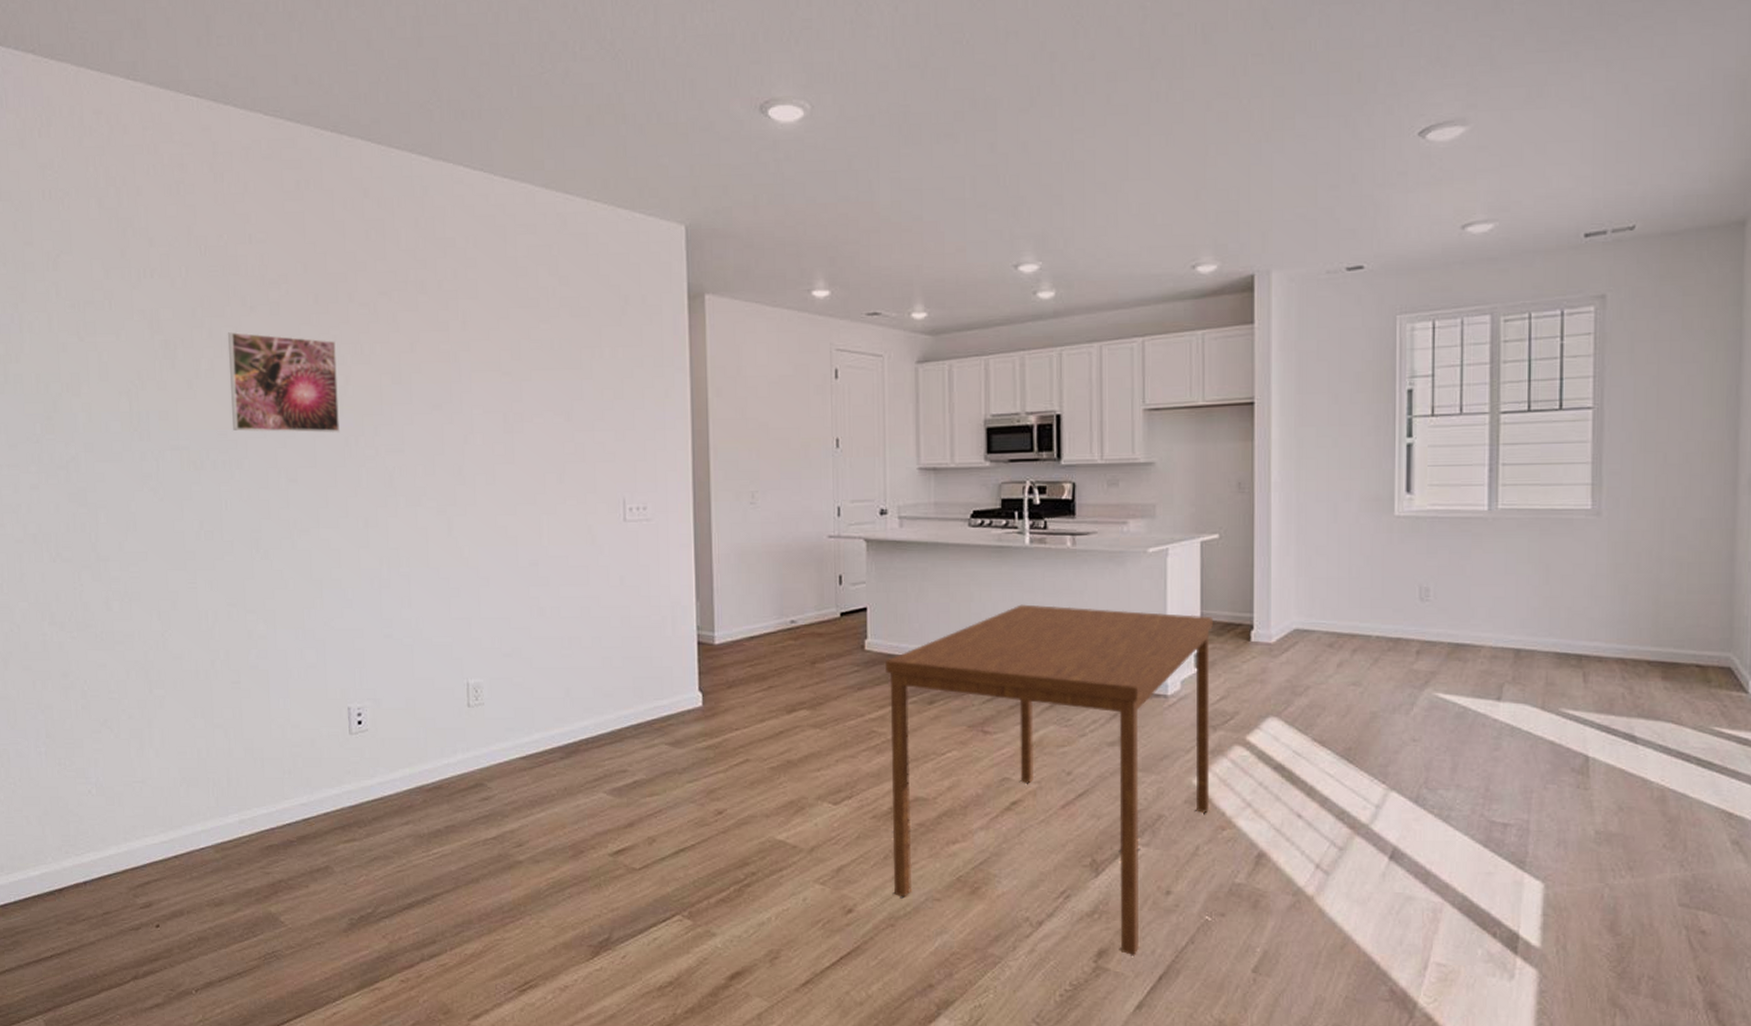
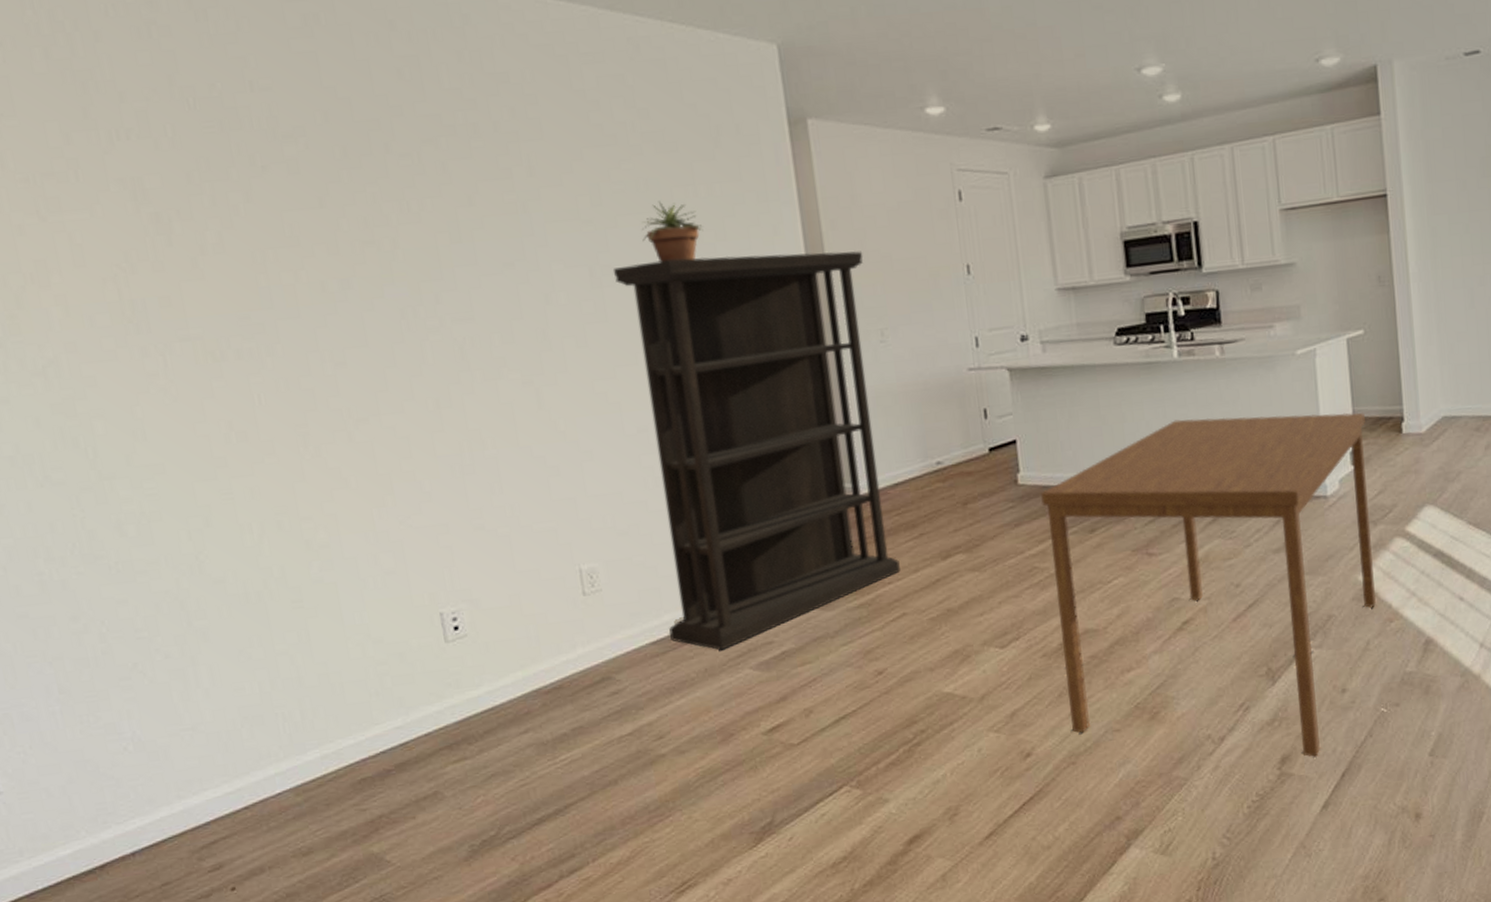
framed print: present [228,332,340,433] -> none [237,197,392,312]
bookcase: none [523,412,748,772] -> present [612,251,900,650]
potted plant: none [551,359,604,415] -> present [641,201,704,262]

